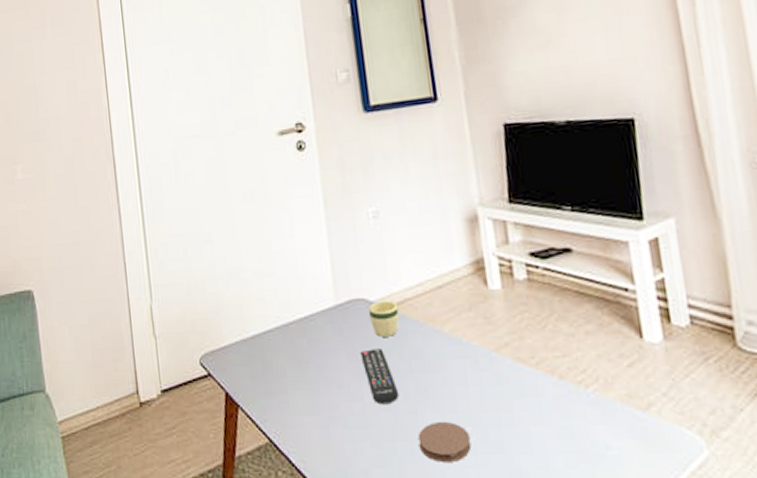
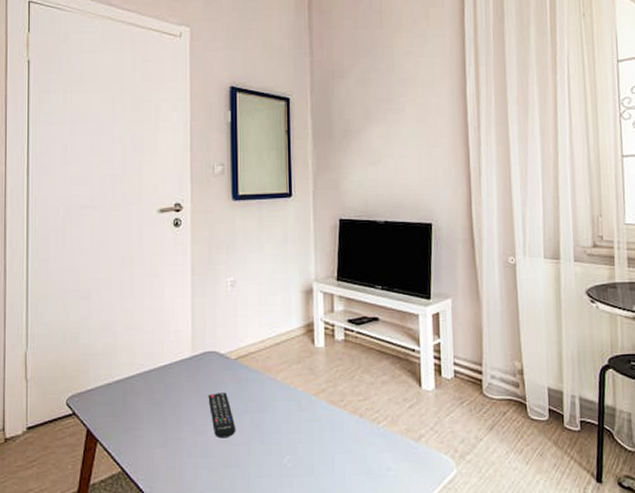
mug: present [369,300,399,337] -> none [219,353,243,383]
coaster: present [418,421,472,462] -> none [247,451,289,484]

